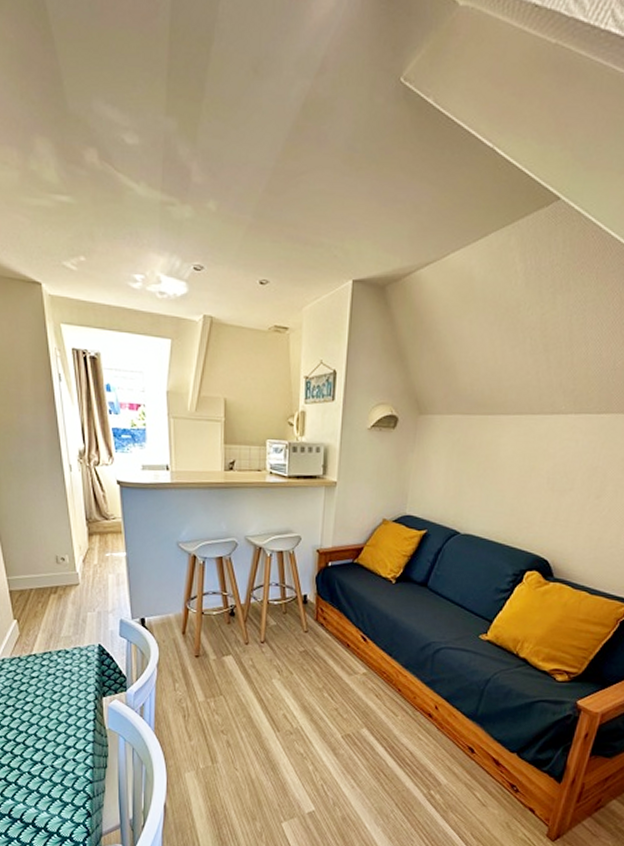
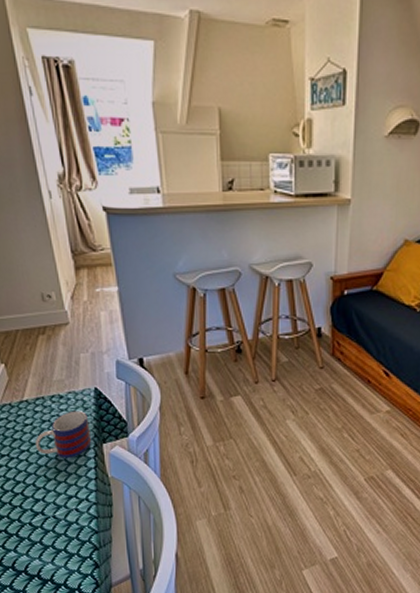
mug: none [40,665,93,711] -> present [36,410,92,459]

